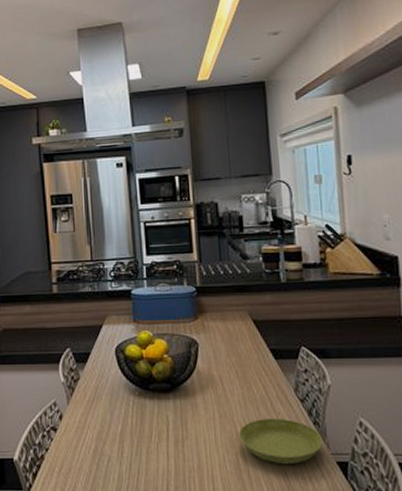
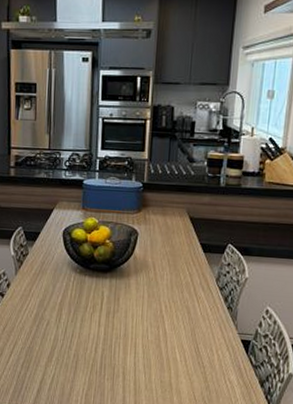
saucer: present [238,418,323,464] -> none [162,300,233,339]

